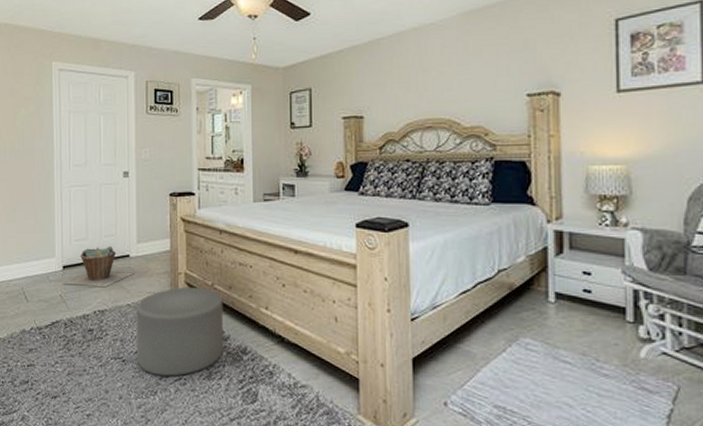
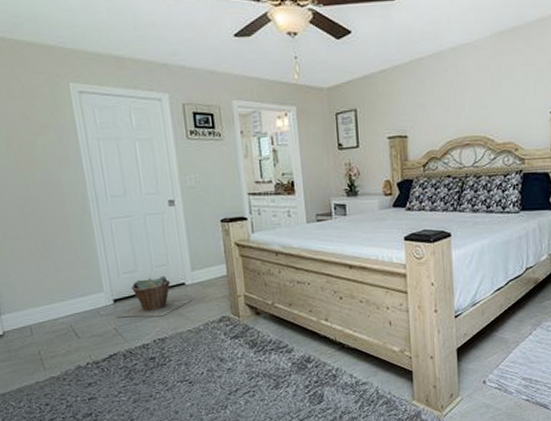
pouf: present [135,286,224,377] -> none [197,307,289,391]

